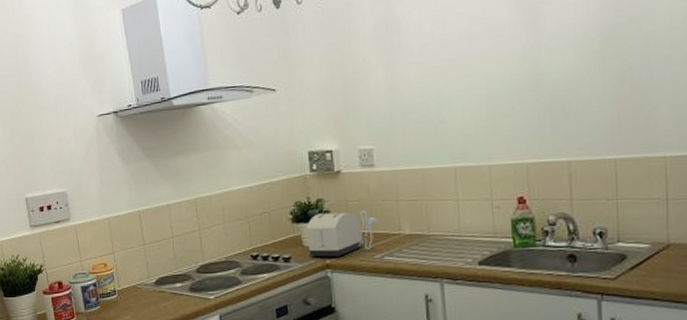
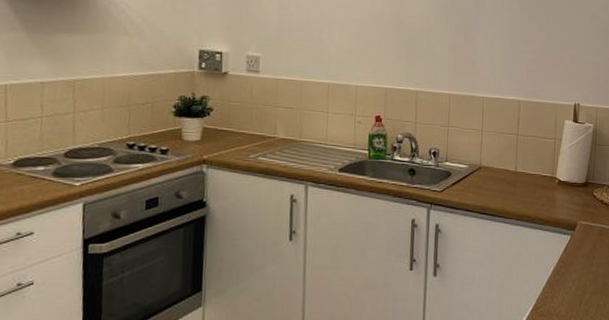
toaster: present [307,210,378,258] -> none [187,110,257,154]

